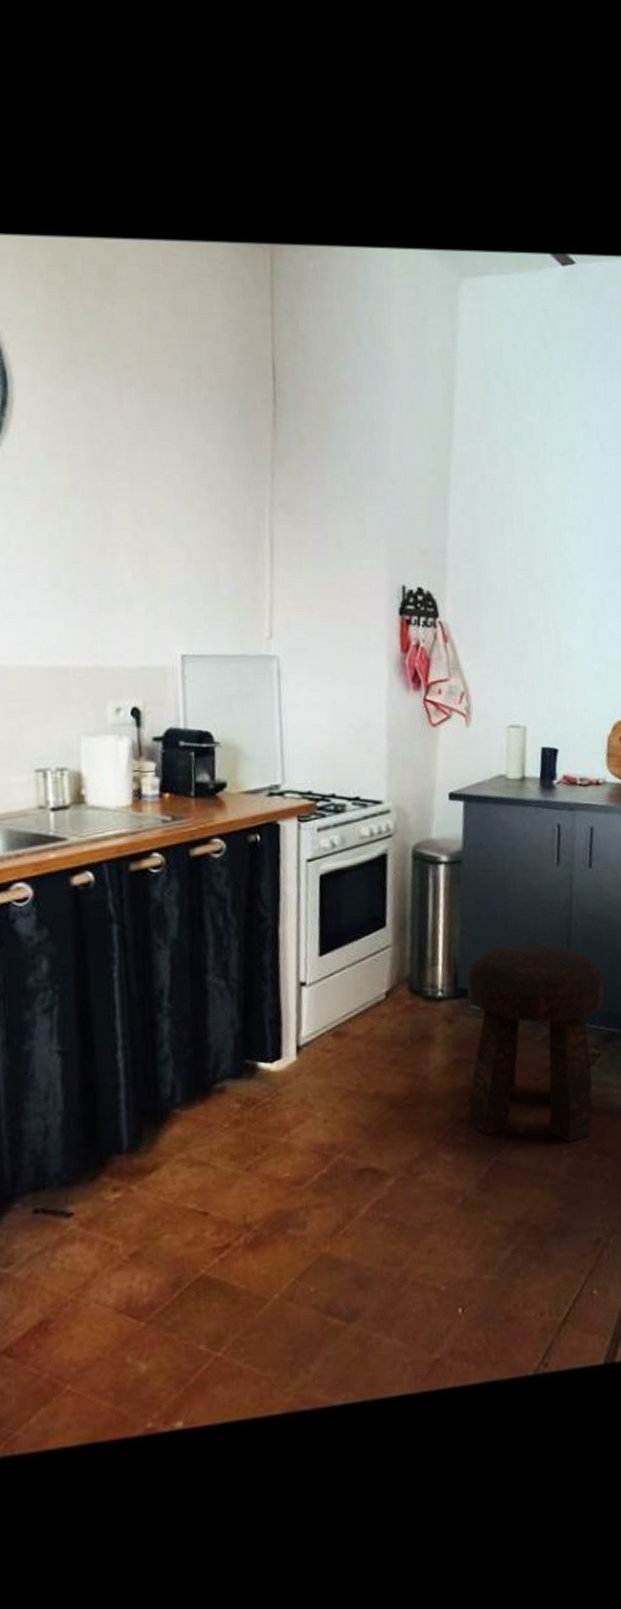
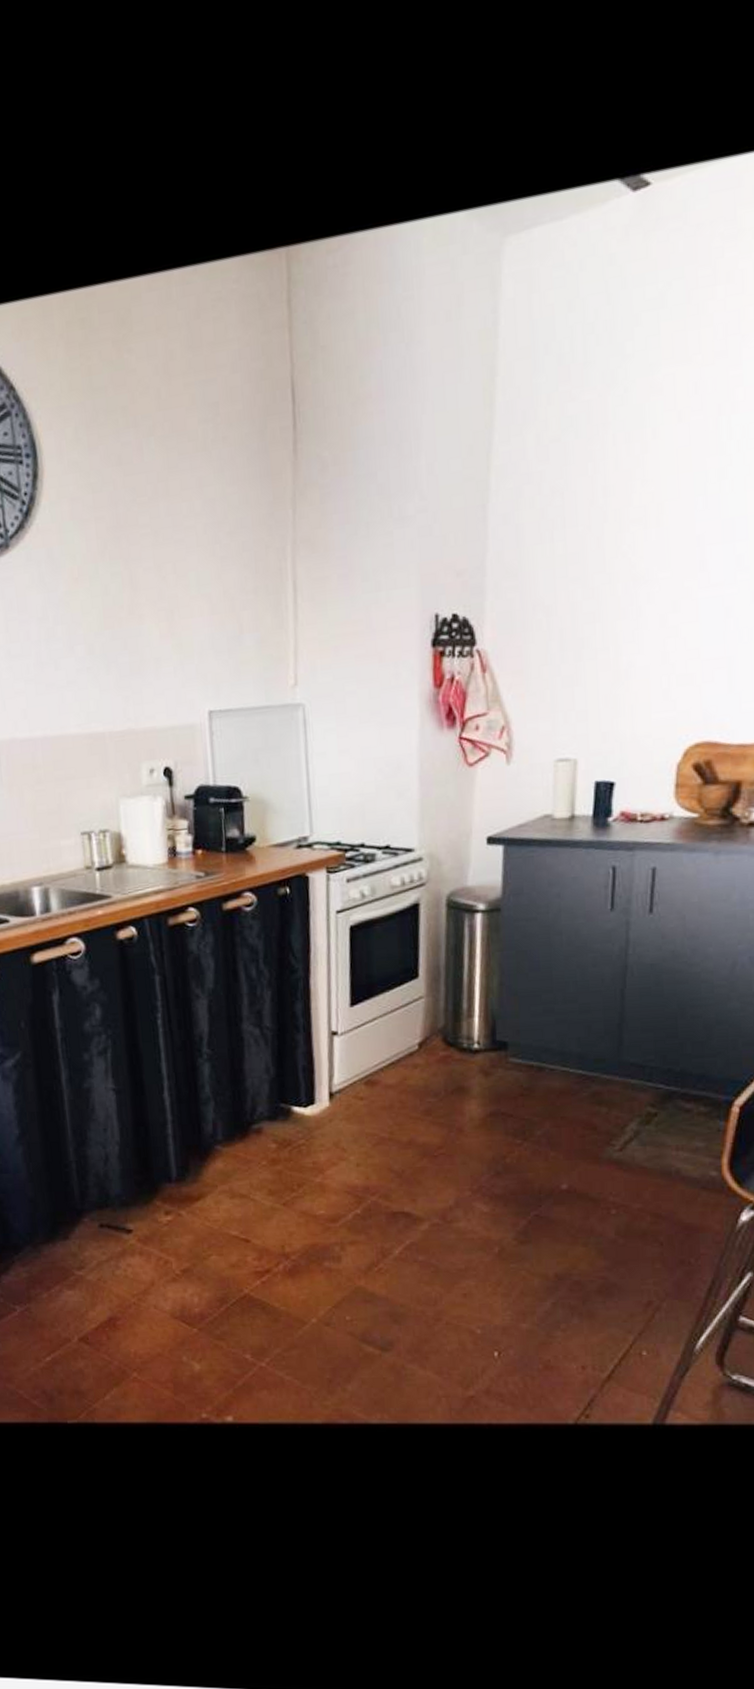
stool: present [467,942,605,1143] -> none [505,994,665,1203]

